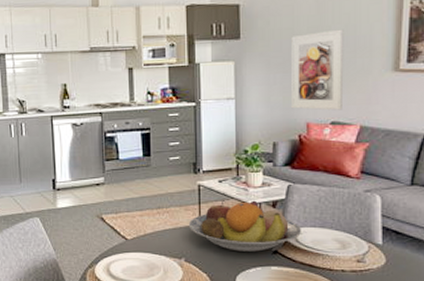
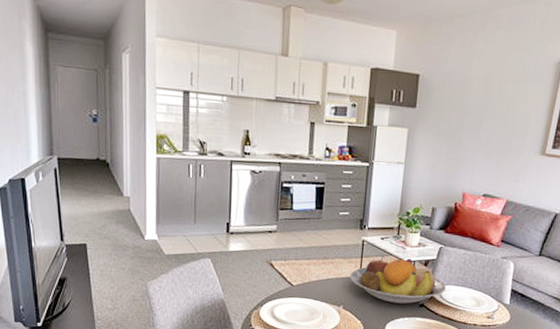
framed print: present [291,29,344,111] -> none [452,110,506,185]

